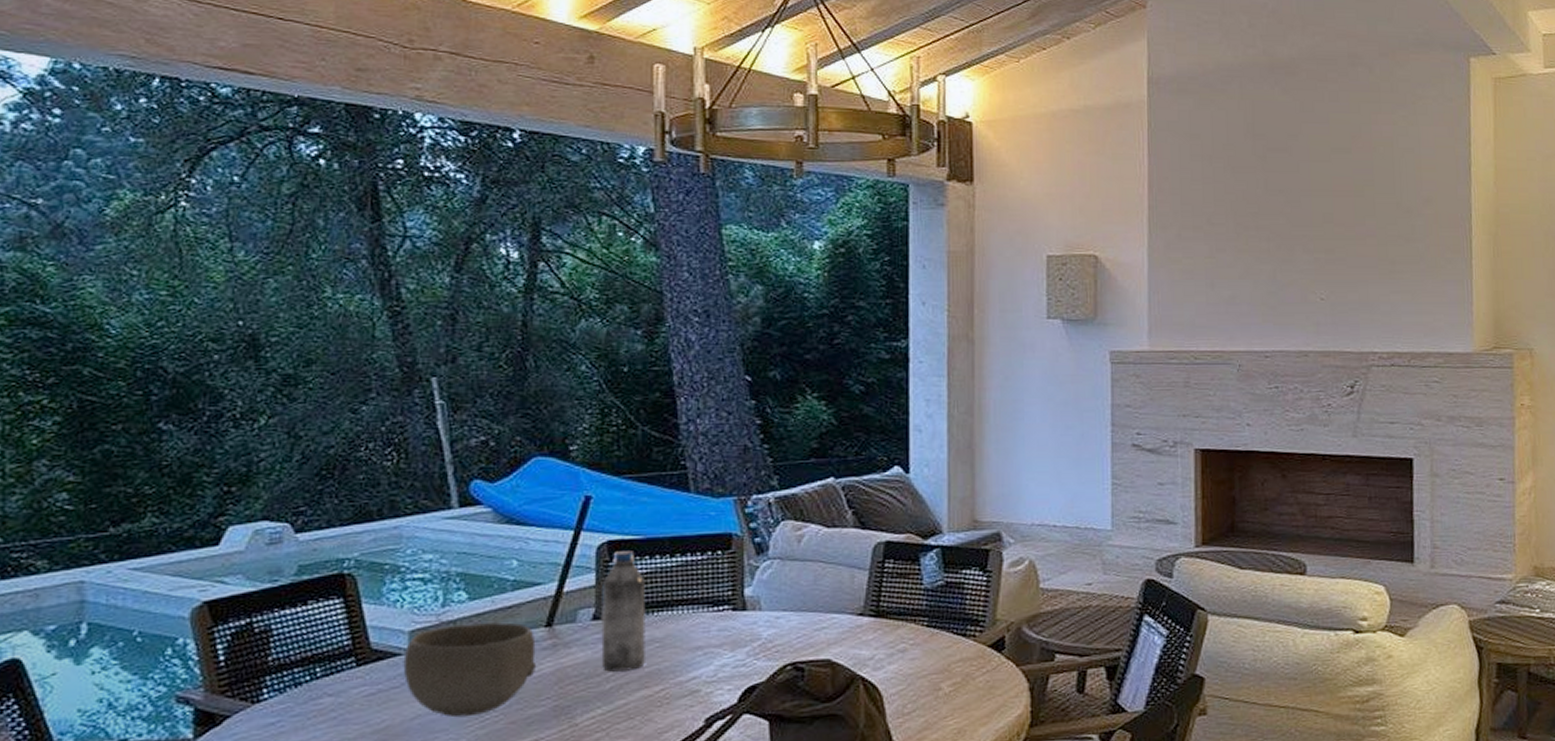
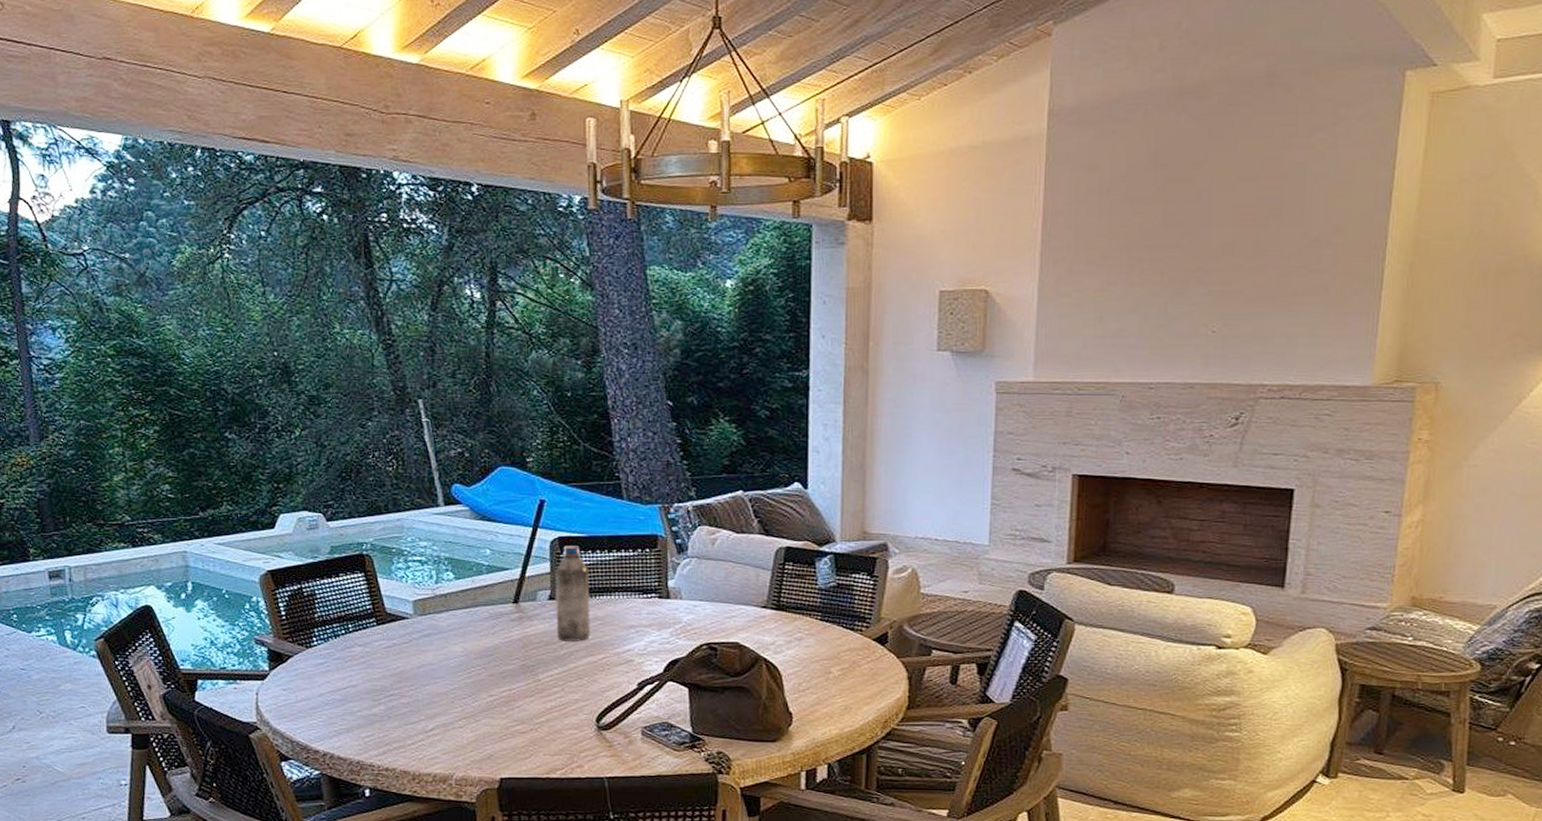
bowl: present [403,622,537,718] -> none [410,598,508,669]

